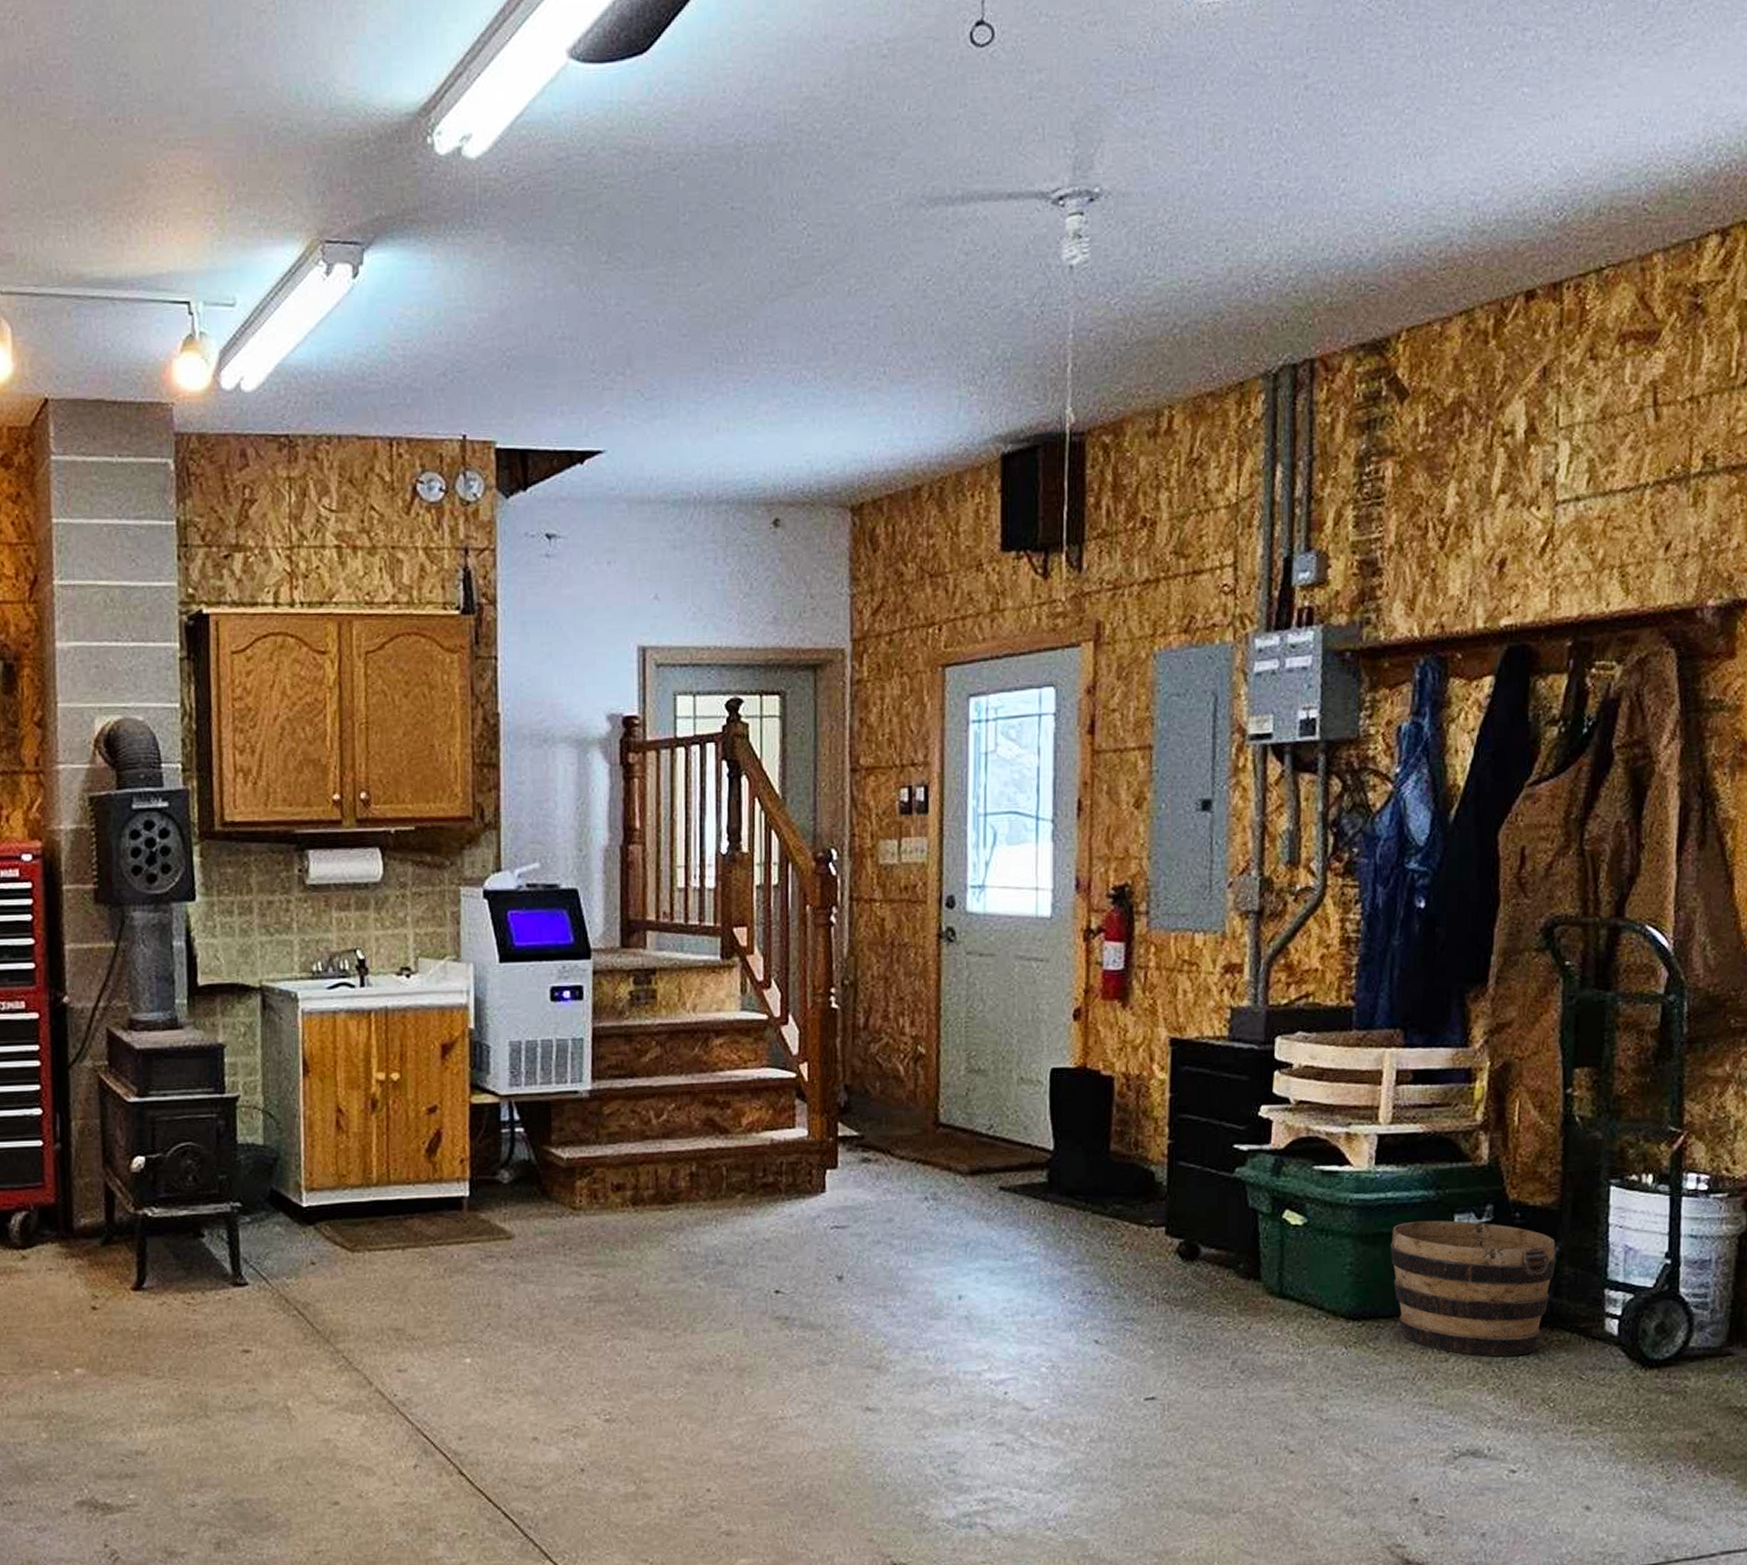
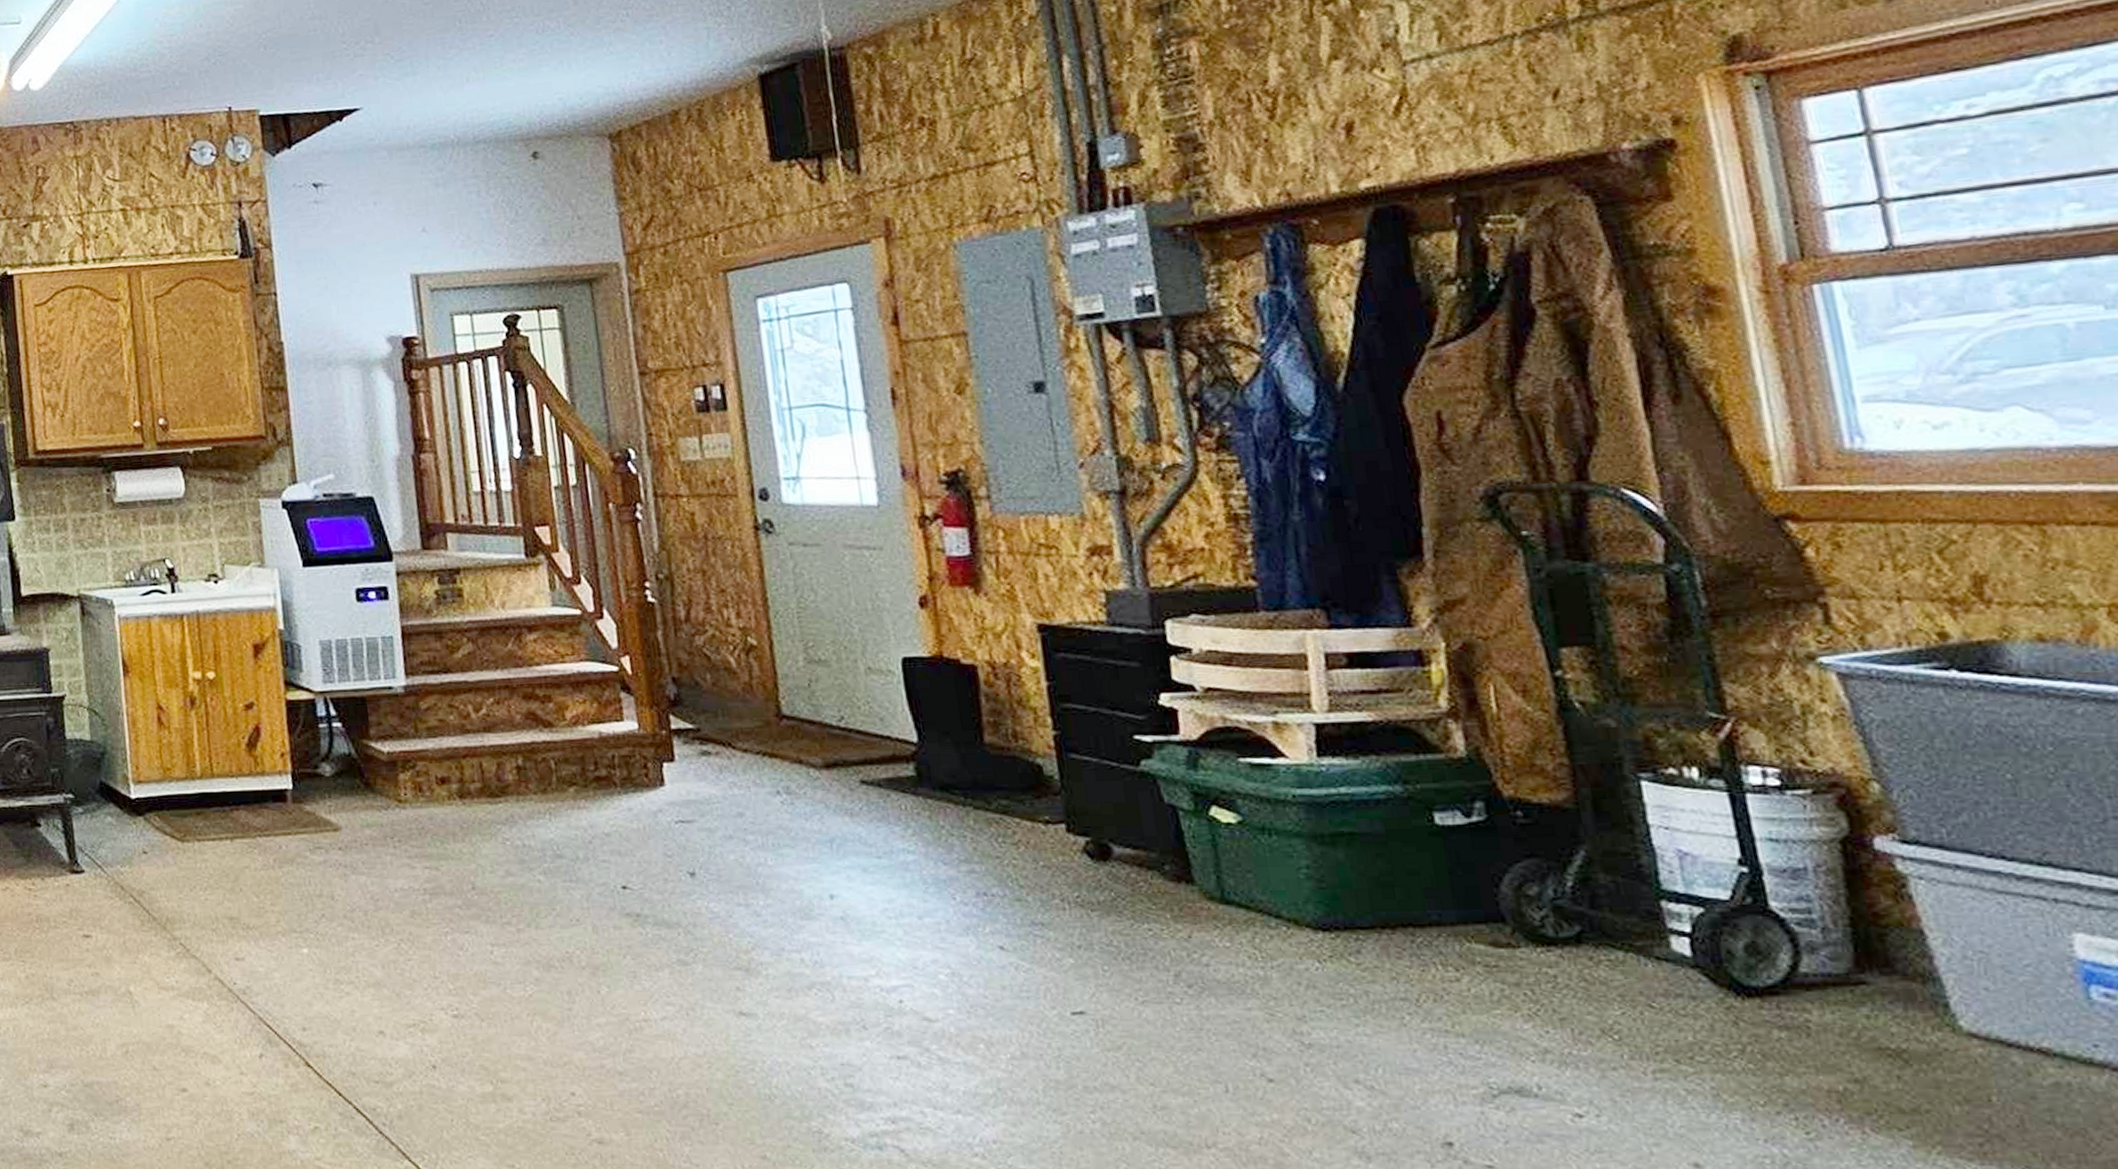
bucket: present [1390,1220,1556,1357] -> none [1354,819,1585,978]

